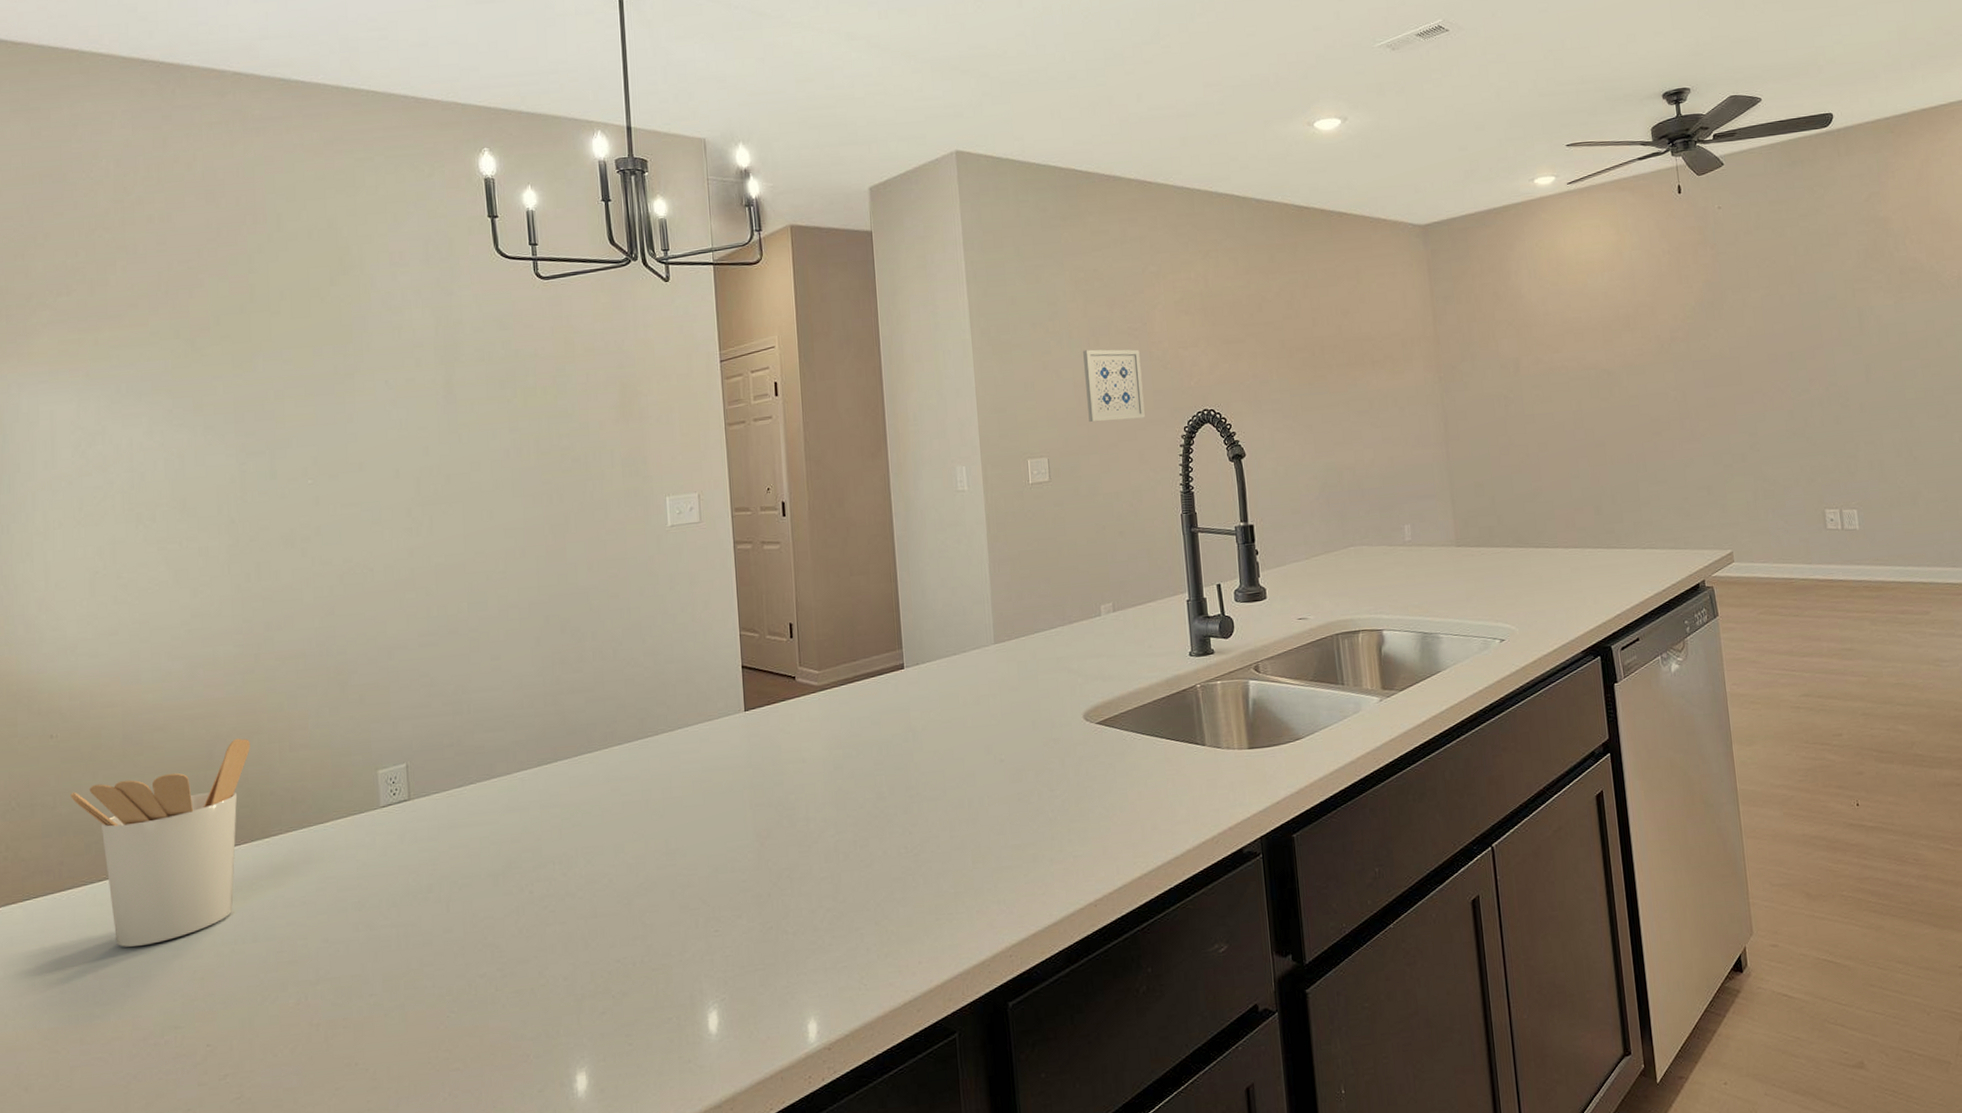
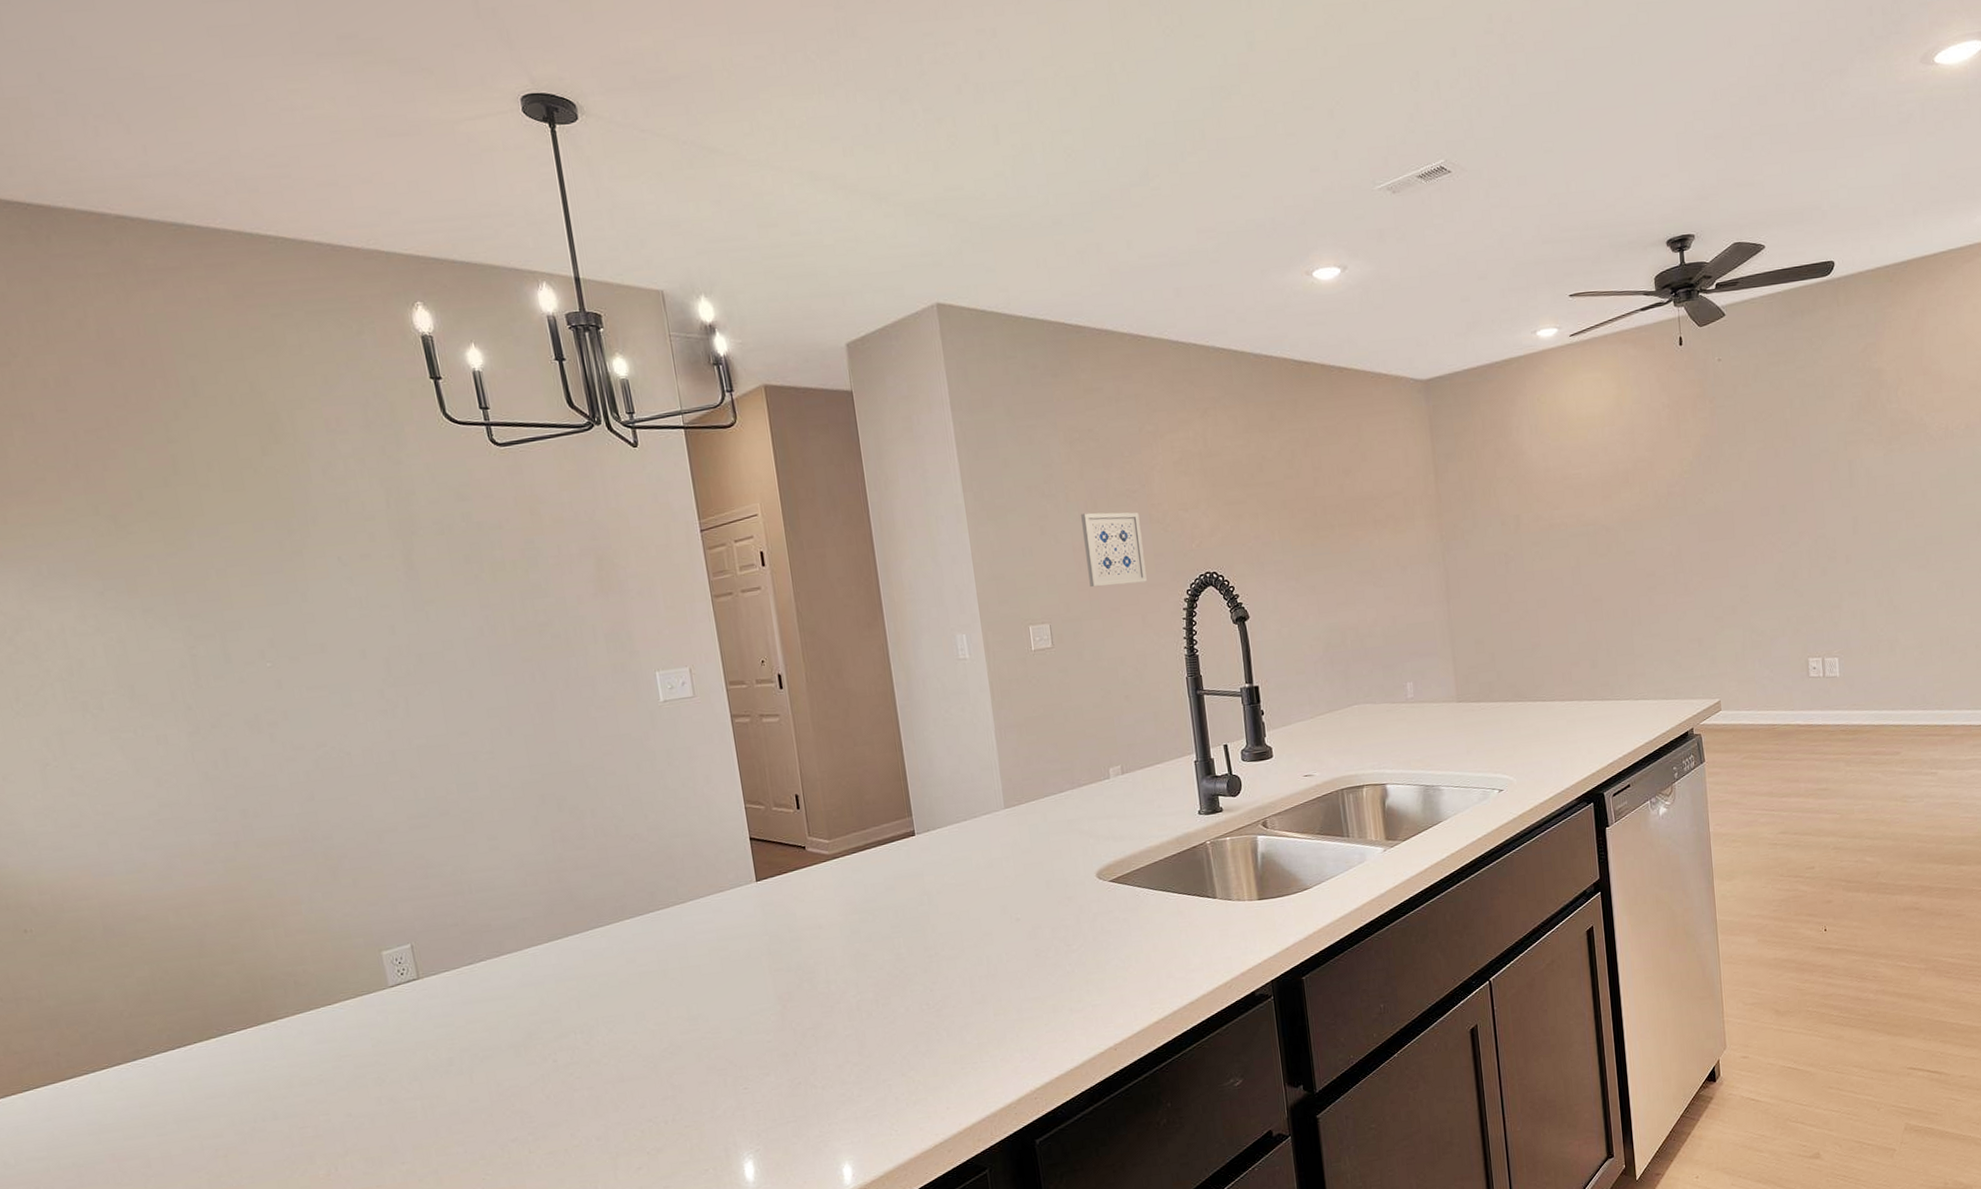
utensil holder: present [70,738,250,948] -> none [56,925,248,1131]

